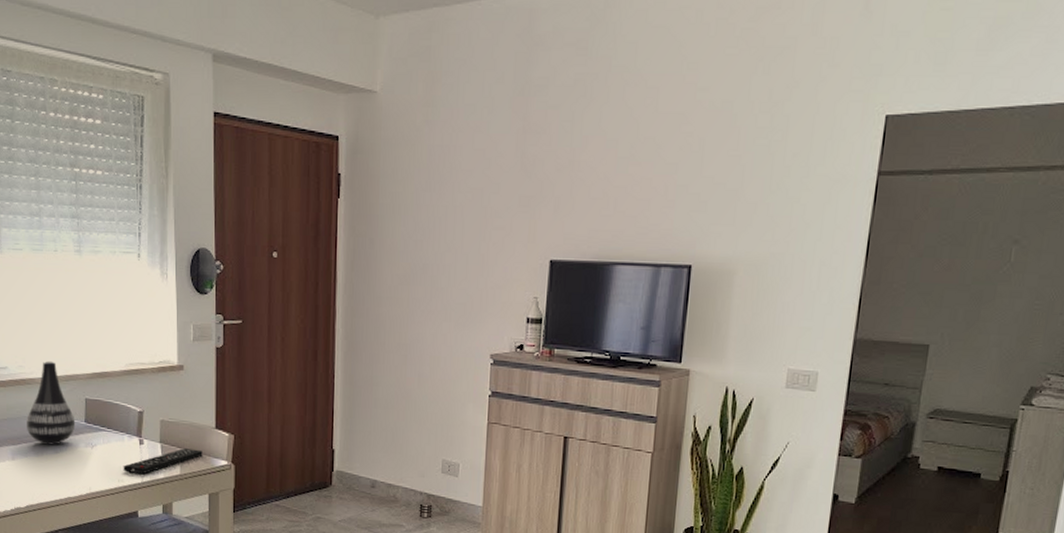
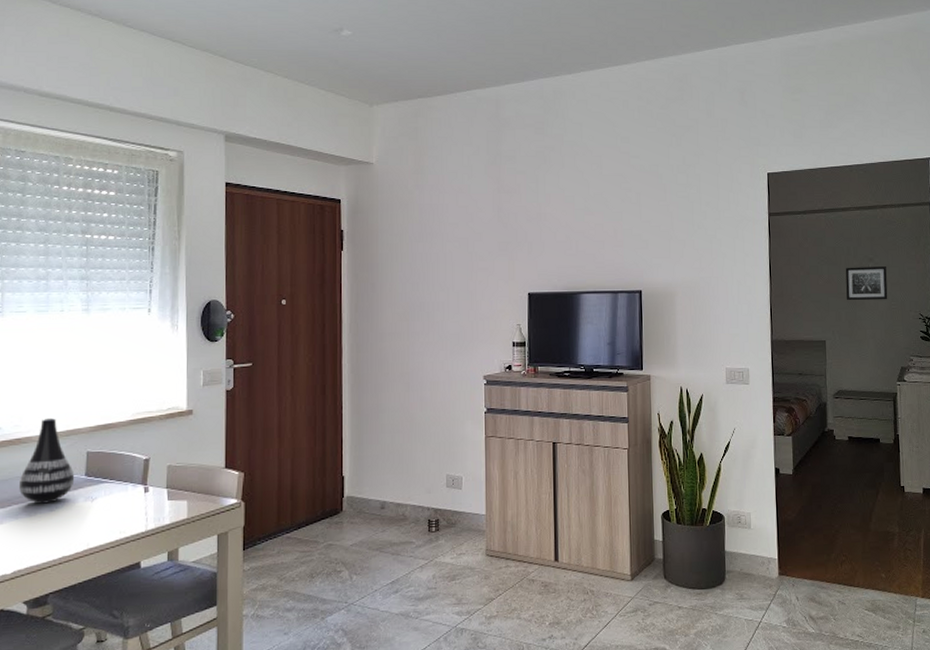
remote control: present [123,448,203,475] -> none [125,491,211,523]
wall art: none [970,250,1037,298] -> present [845,267,888,301]

